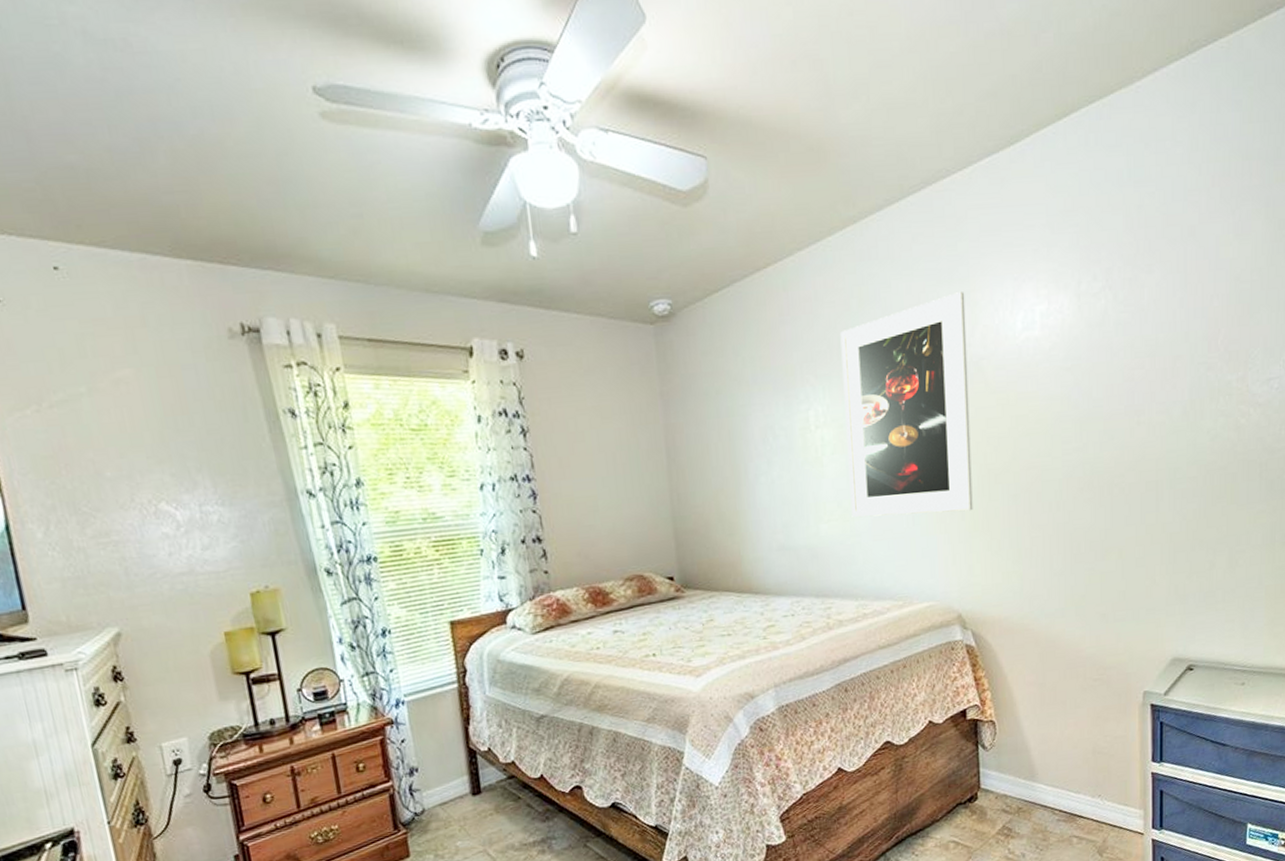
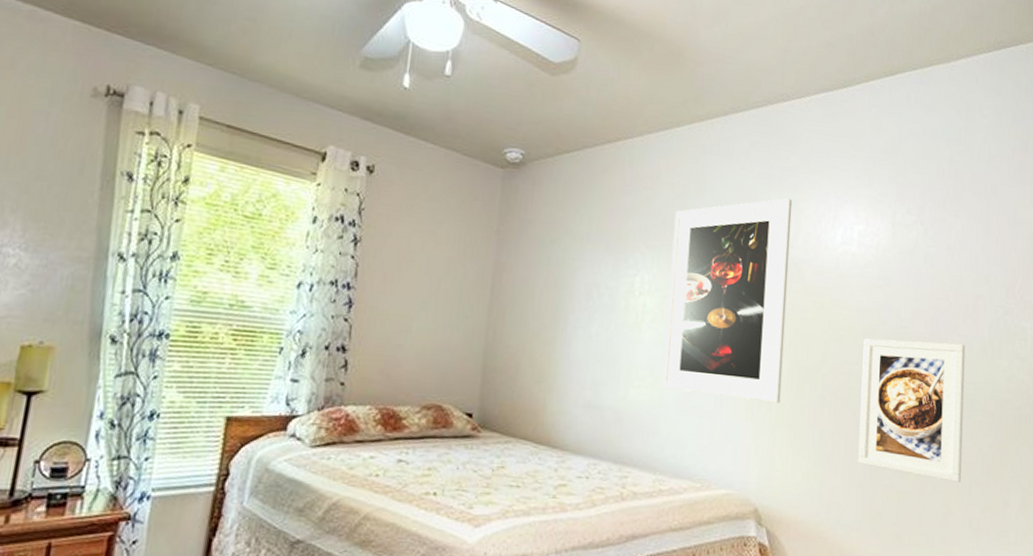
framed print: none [1055,412,1165,555] -> present [858,338,966,482]

